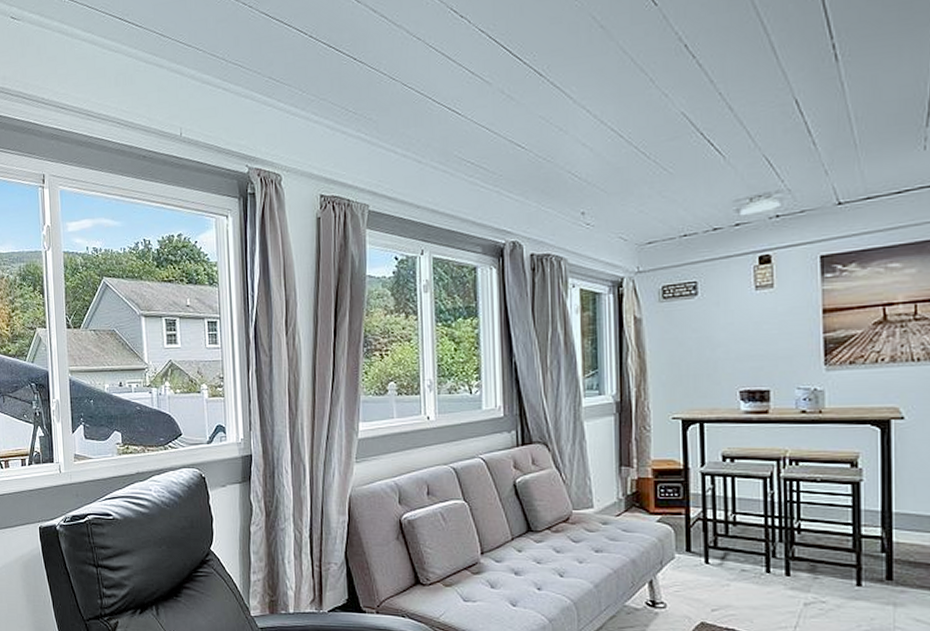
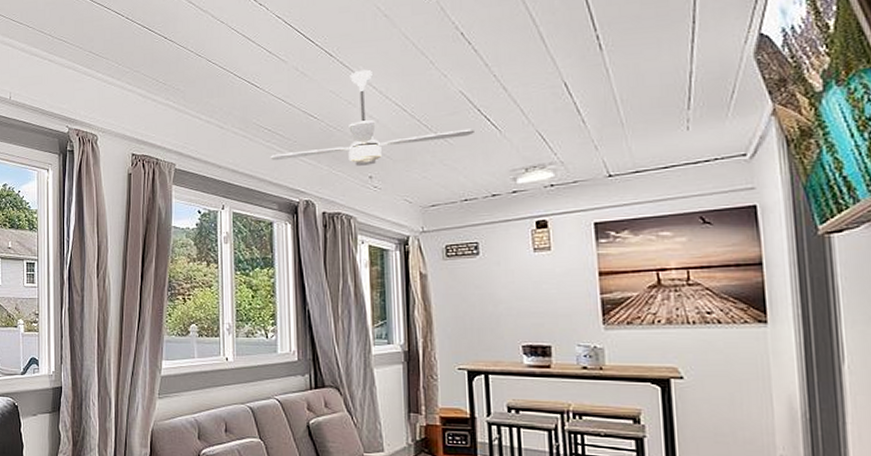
ceiling fan: none [473,90,696,201] -> present [270,69,474,166]

